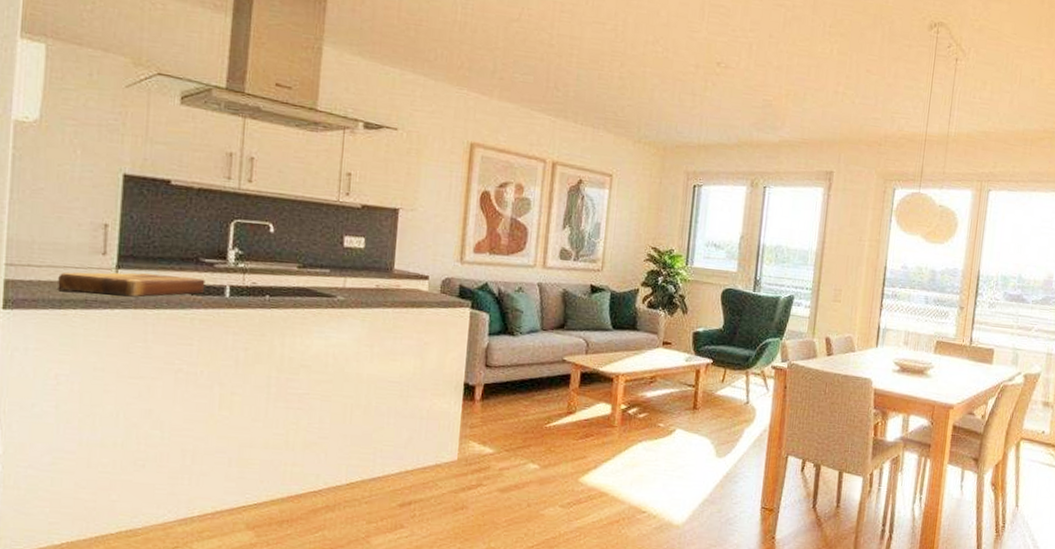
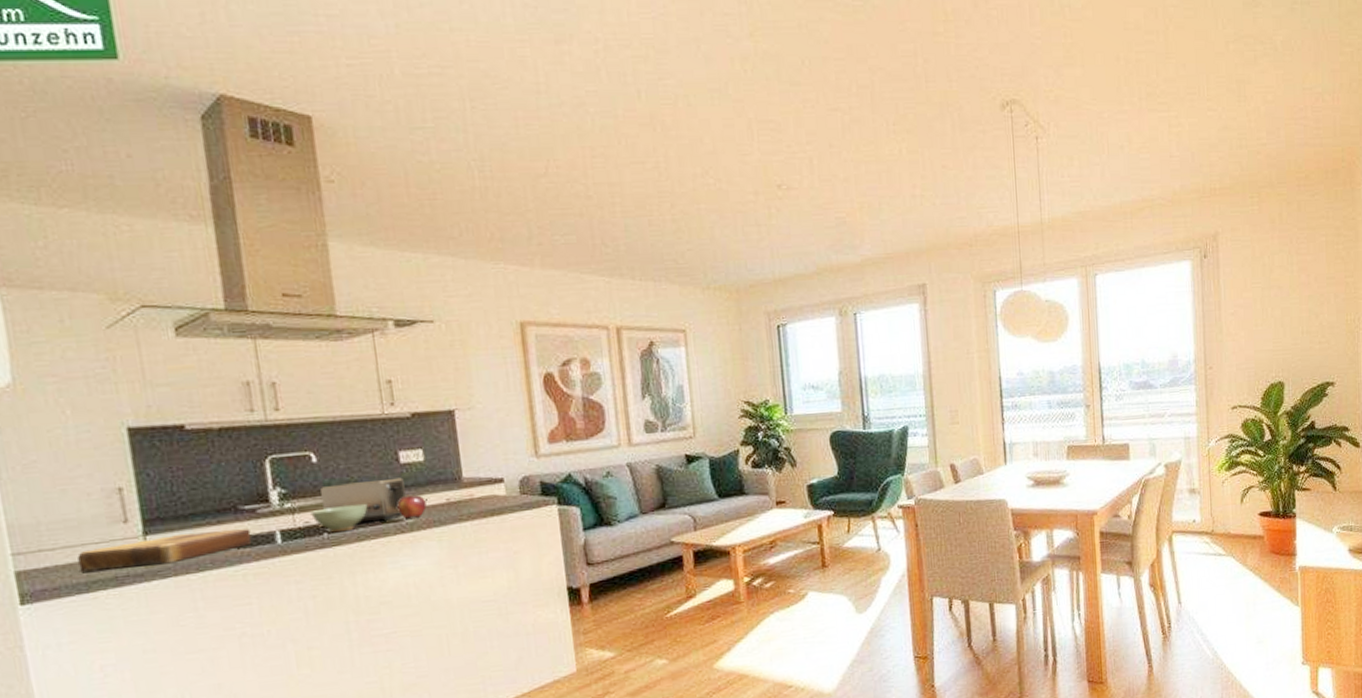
bowl: none [259,274,308,298] -> present [310,504,368,533]
toaster: none [270,254,343,294] -> present [320,477,406,523]
fruit: none [333,275,359,297] -> present [397,494,427,519]

